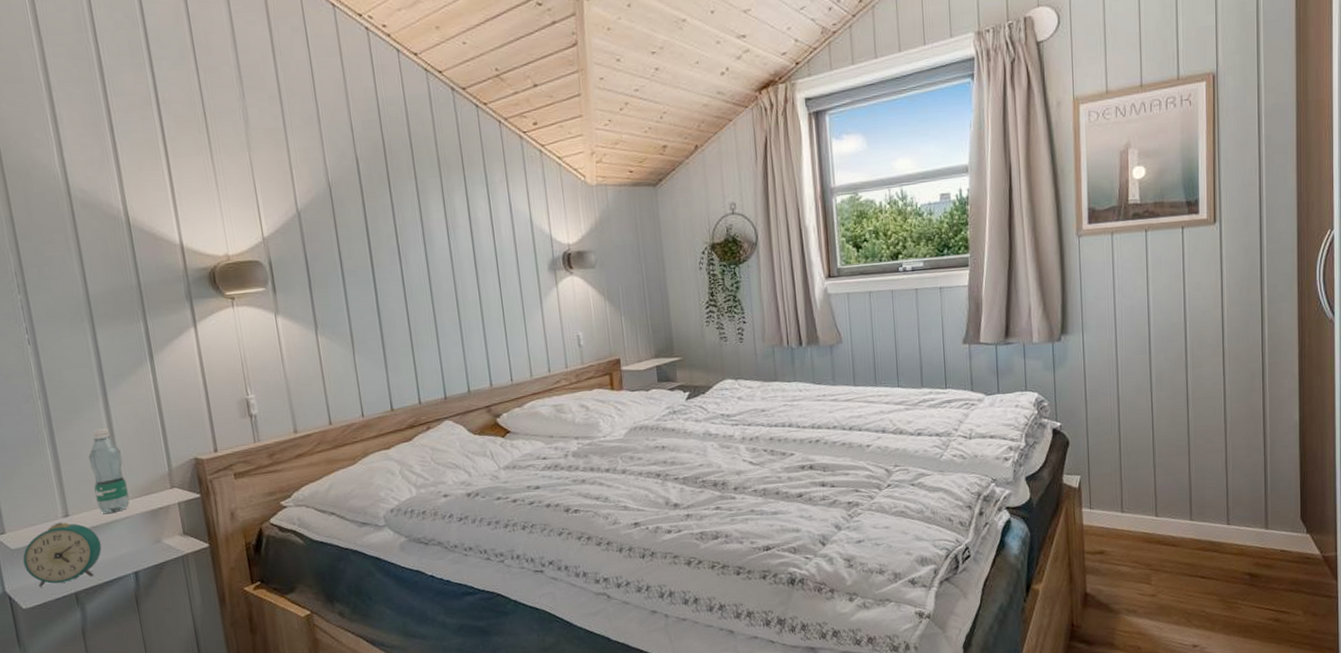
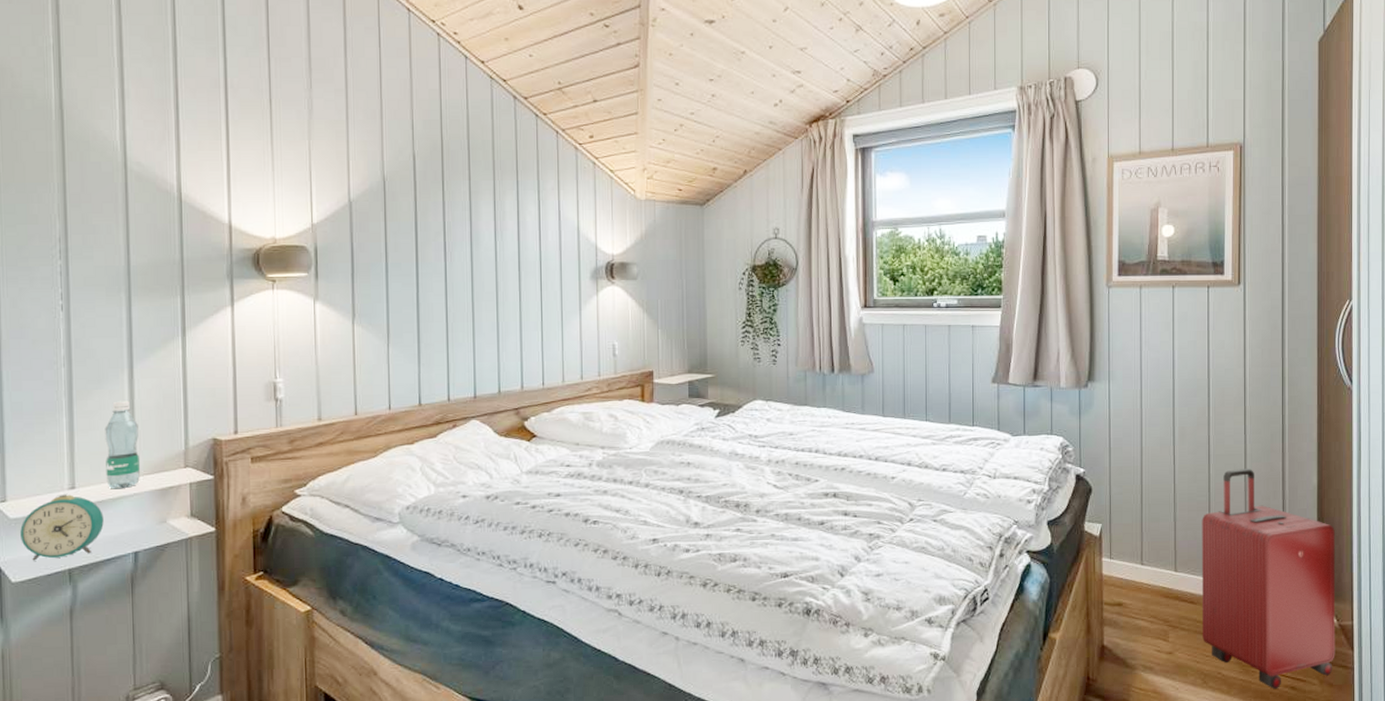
suitcase: none [1181,409,1319,623] -> present [1201,468,1336,690]

